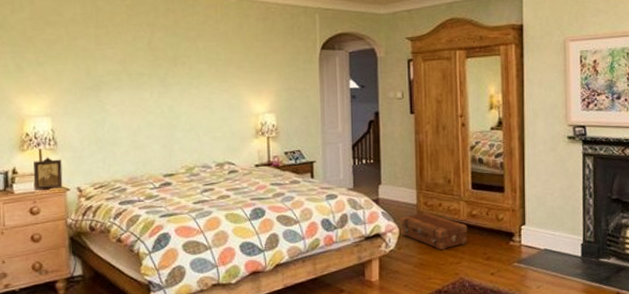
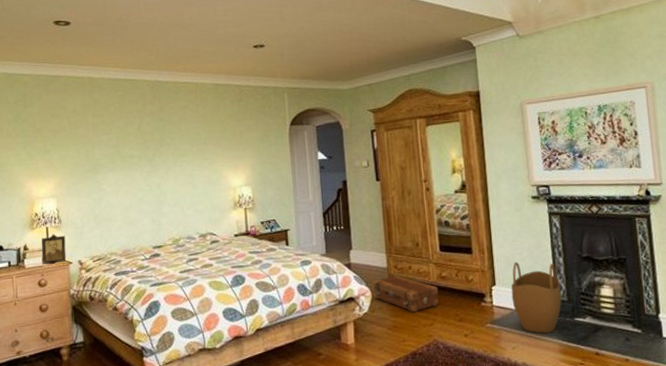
woven basket: none [540,202,588,273] -> present [511,261,562,334]

